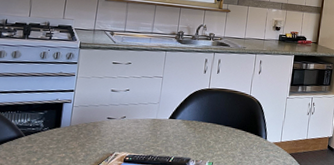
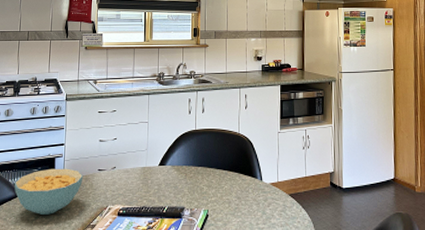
cereal bowl: none [16,113,92,157] -> present [14,168,83,215]

